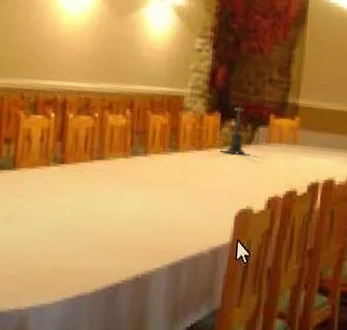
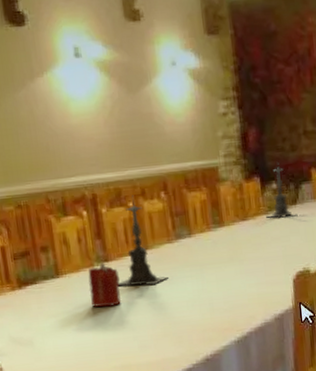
candle: none [39,164,71,208] -> present [88,263,122,308]
candle holder: none [68,107,117,195] -> present [118,195,168,287]

